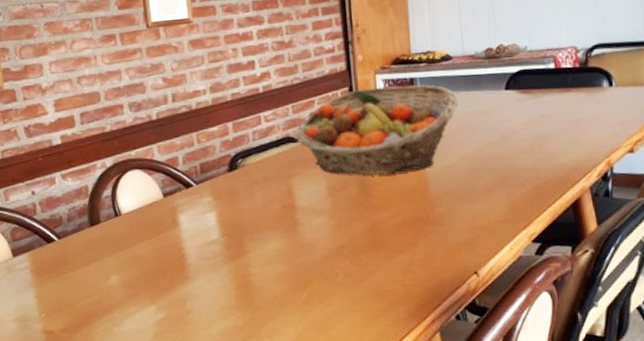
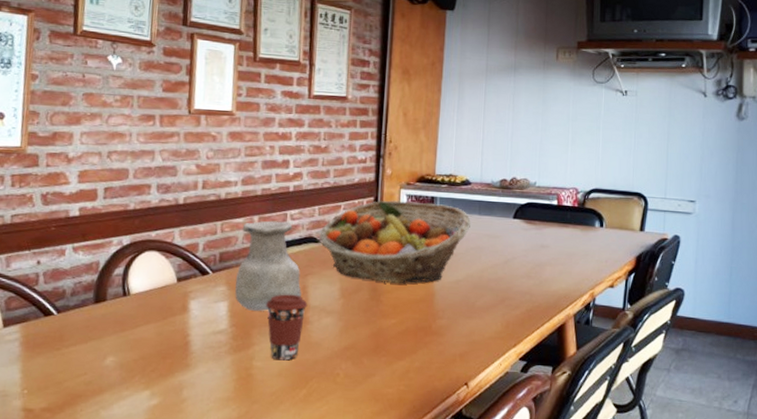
vase: none [218,124,288,218] -> present [235,220,301,311]
coffee cup: none [252,197,296,265] -> present [265,294,308,361]

